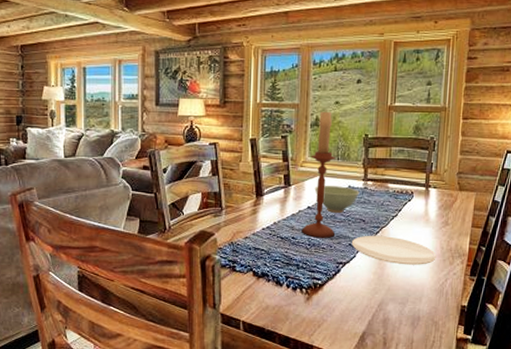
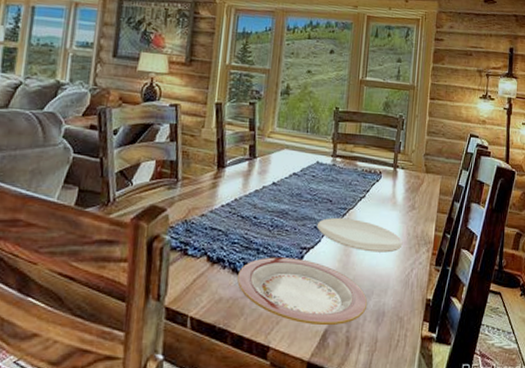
plate: none [281,271,403,329] -> present [237,257,368,326]
candlestick: present [301,110,335,238] -> none [264,78,305,219]
bowl: present [314,186,360,213] -> none [281,160,328,191]

